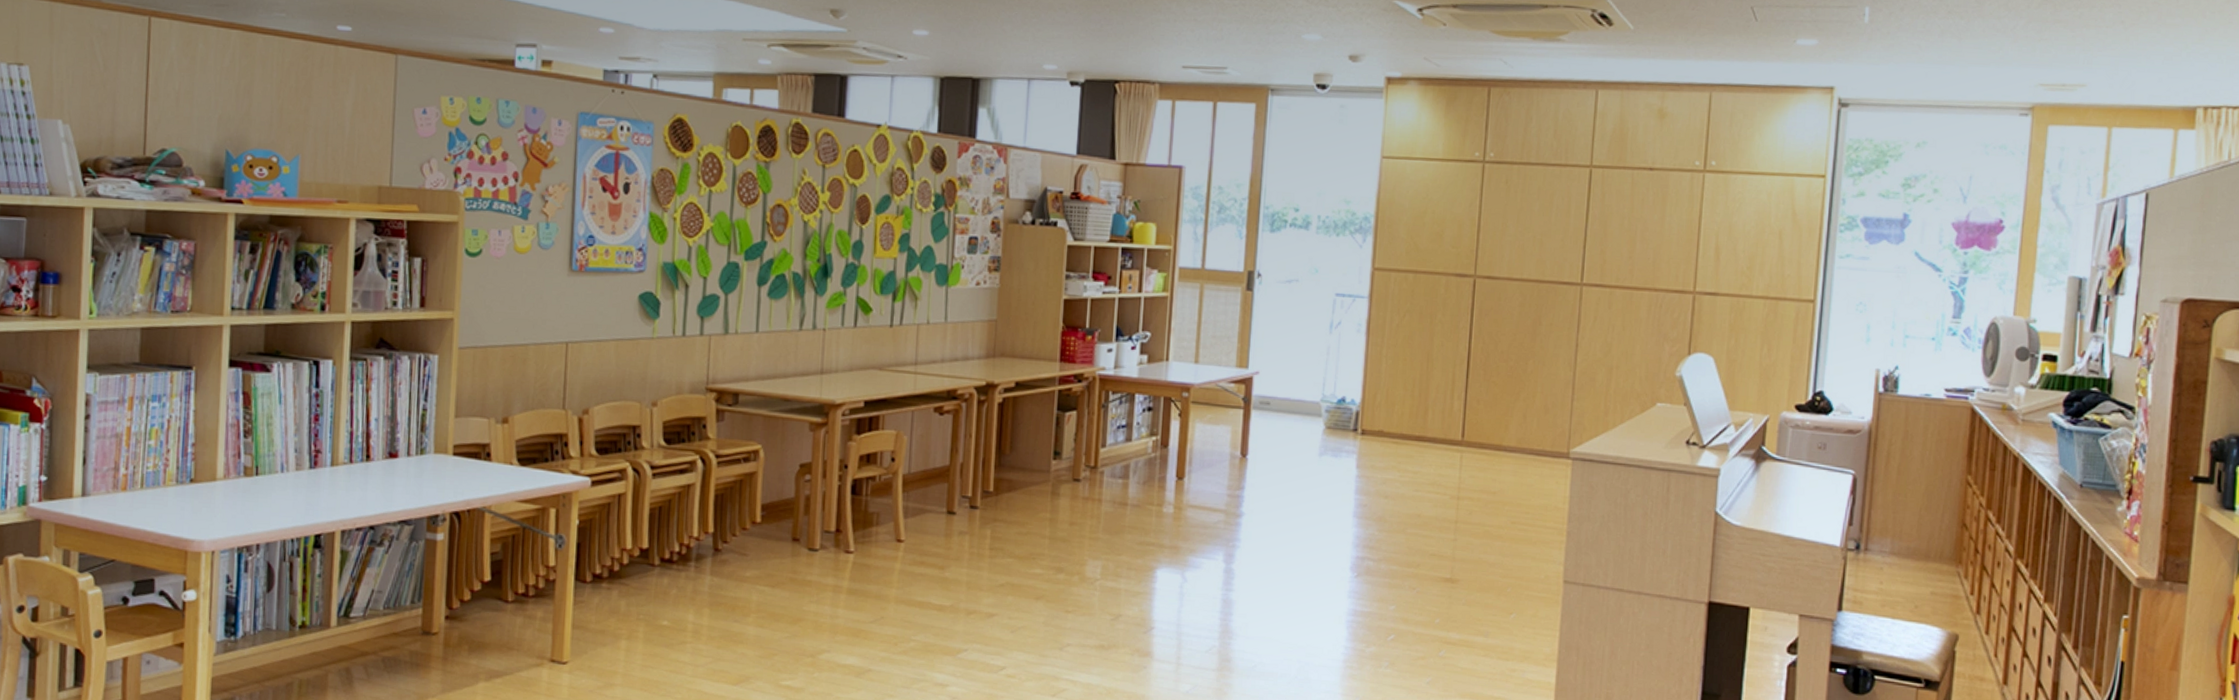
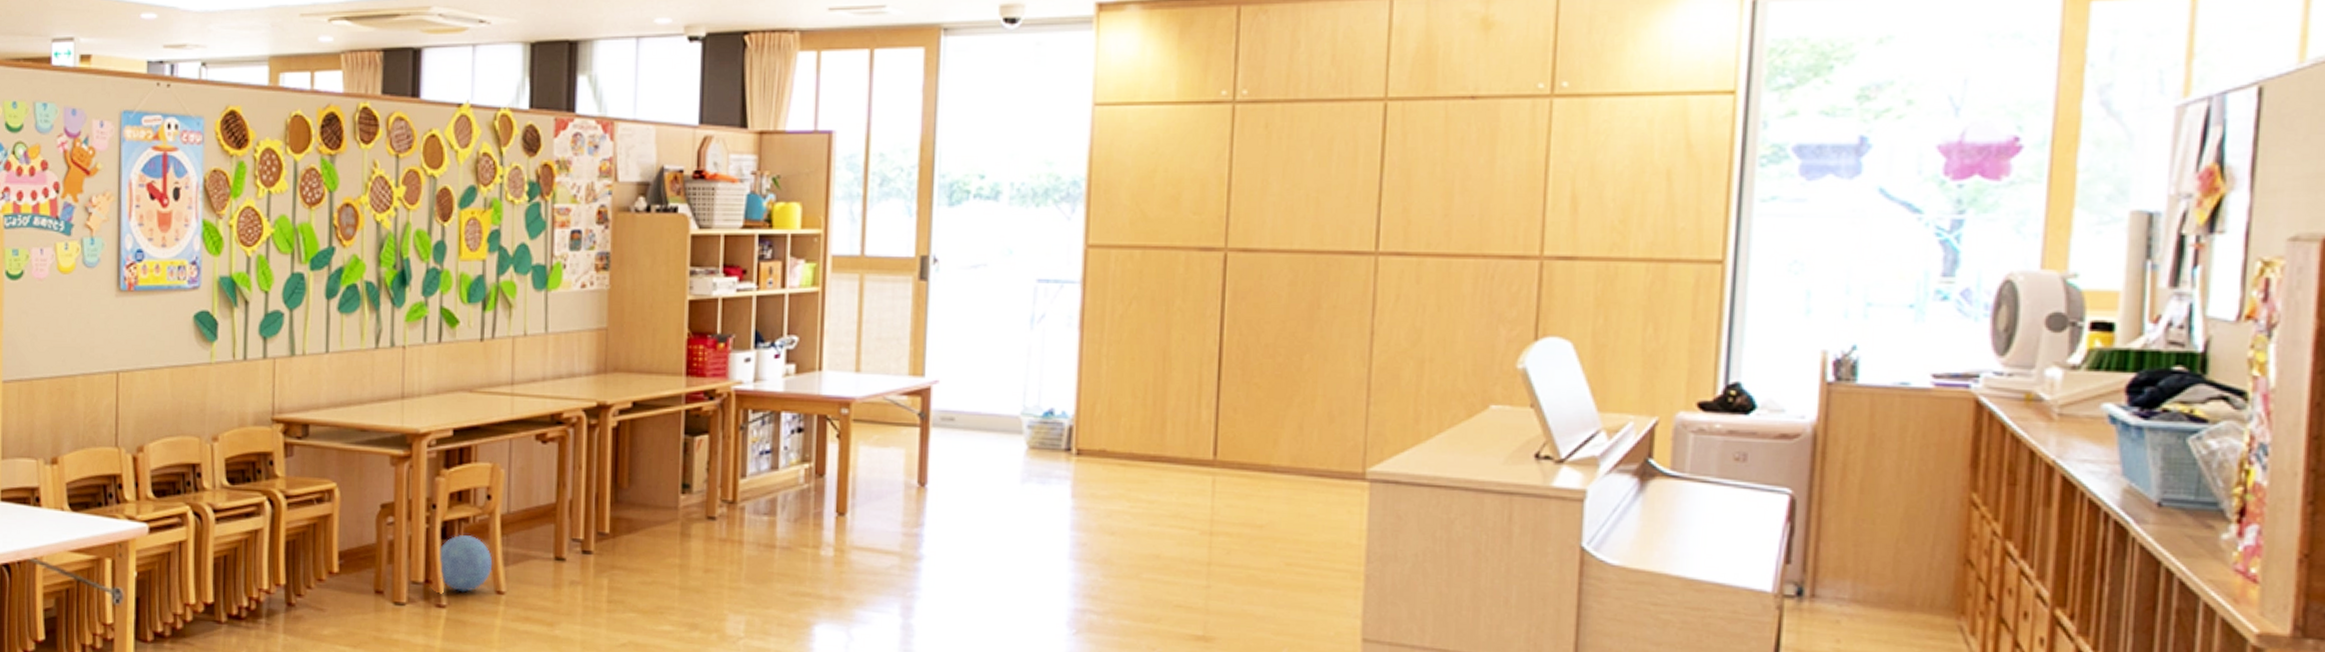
ball: none [849,491,895,541] -> present [439,535,493,593]

